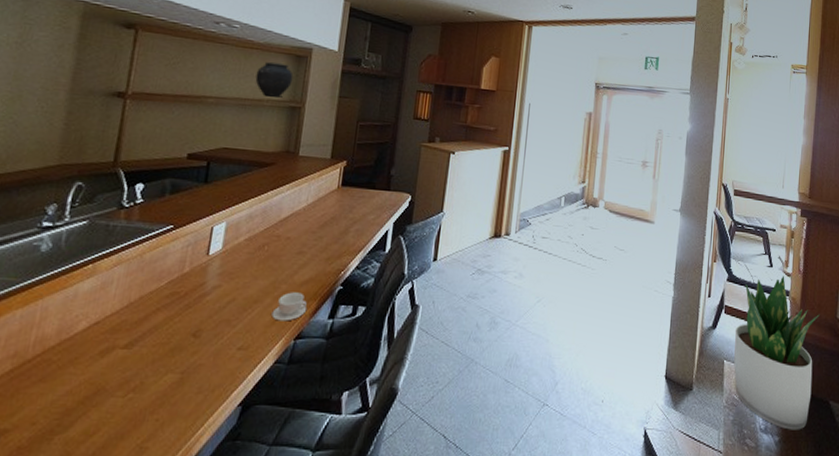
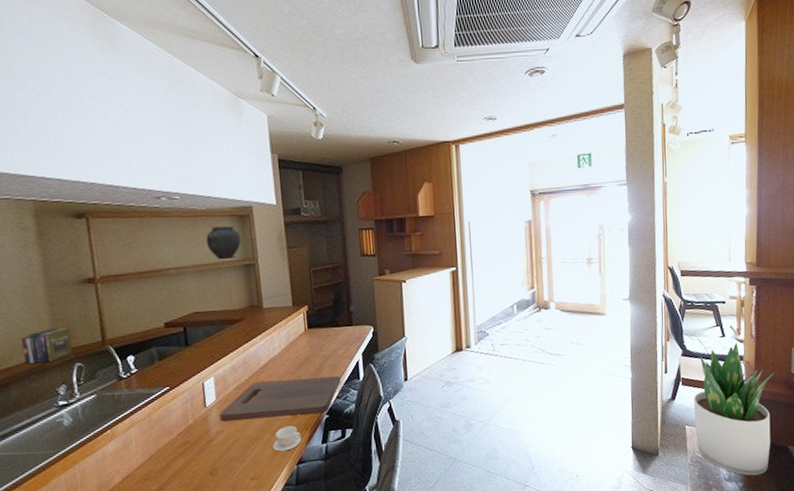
books: none [19,138,82,176] -> present [22,328,73,364]
cutting board: none [221,236,365,282] -> present [220,376,341,421]

